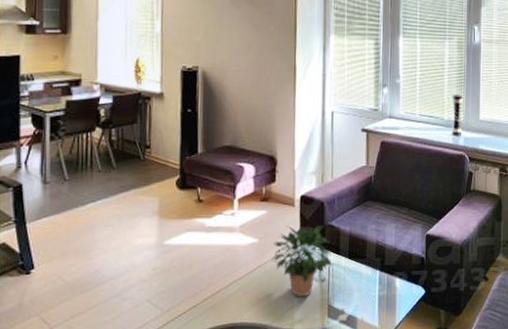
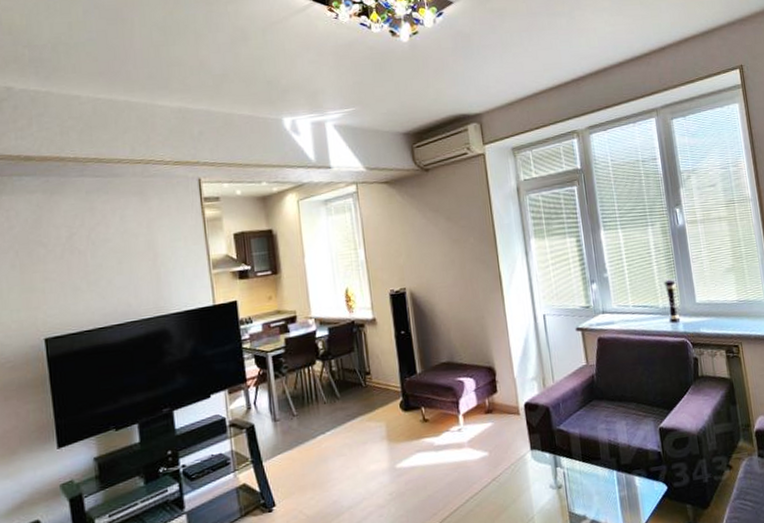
potted plant: present [272,224,332,297] -> none [504,430,567,507]

